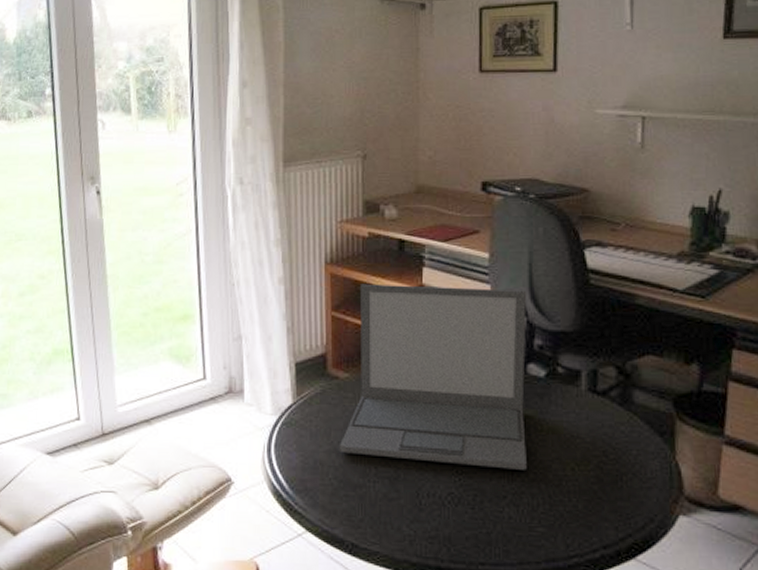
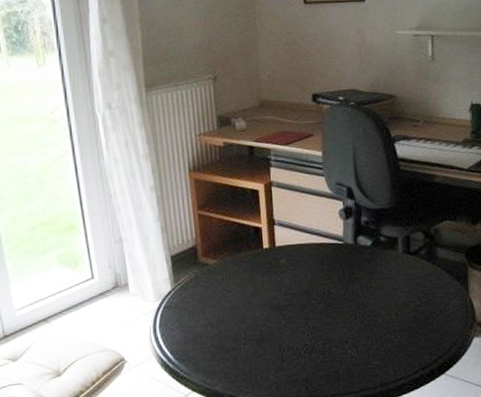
laptop: present [339,283,527,470] -> none [213,179,362,325]

